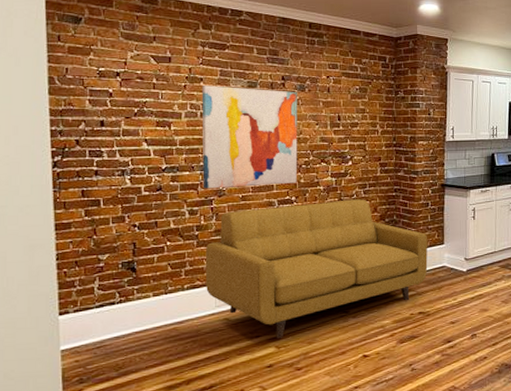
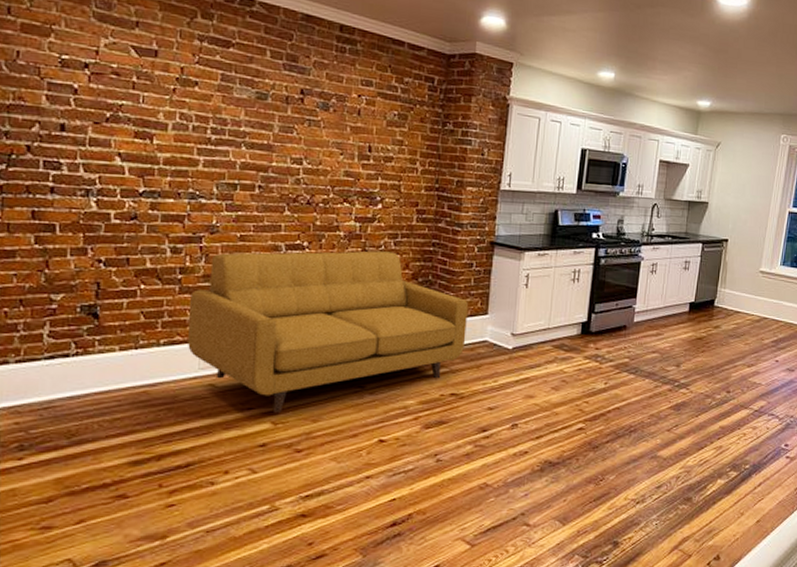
wall art: present [202,86,298,189] -> none [190,91,319,225]

